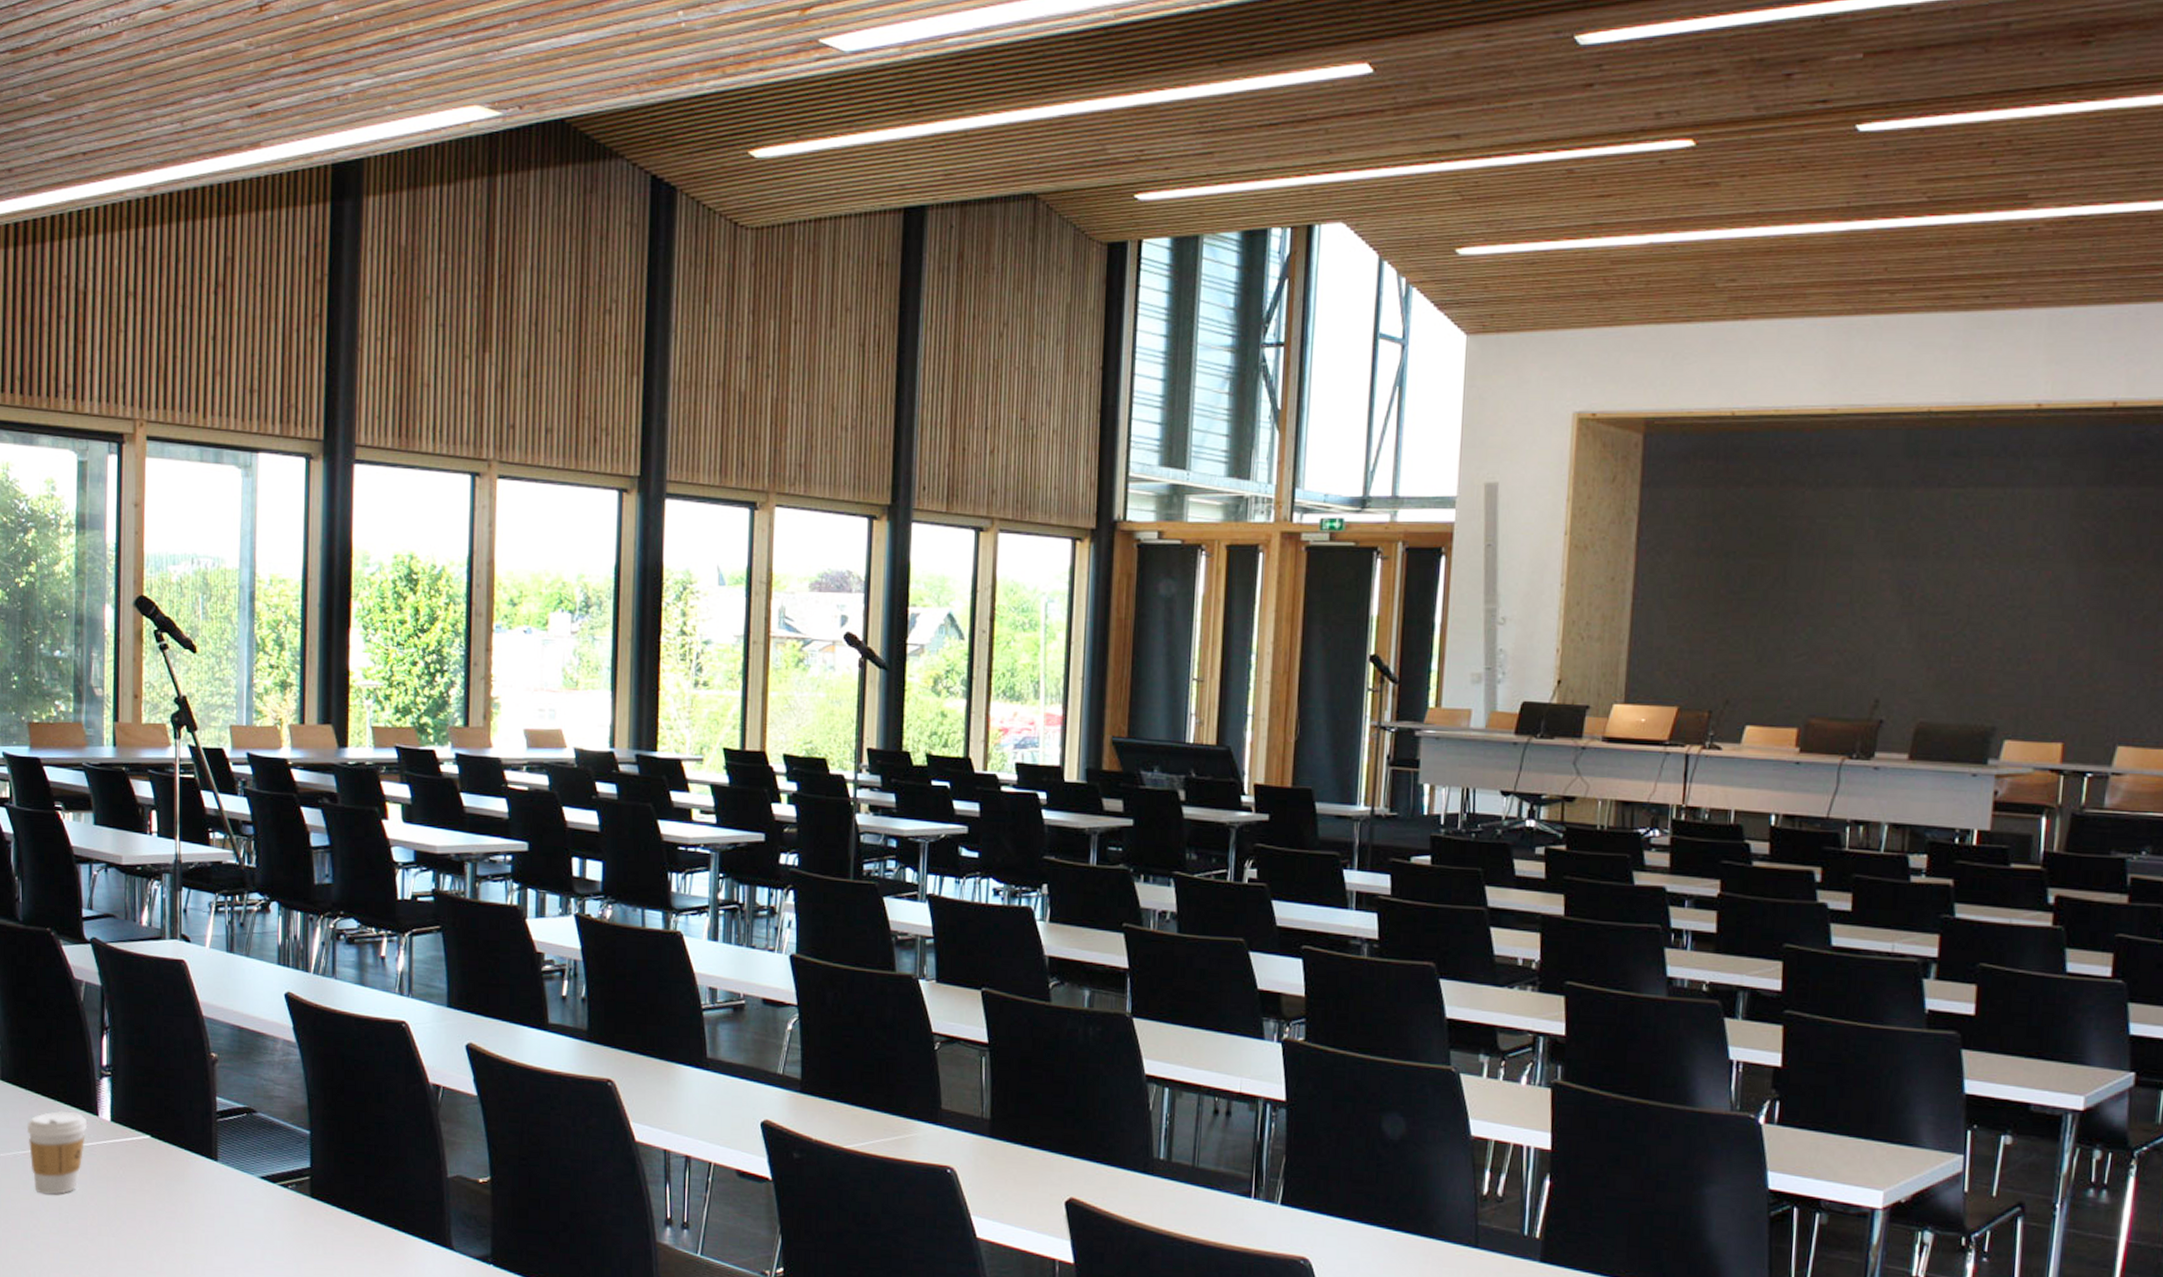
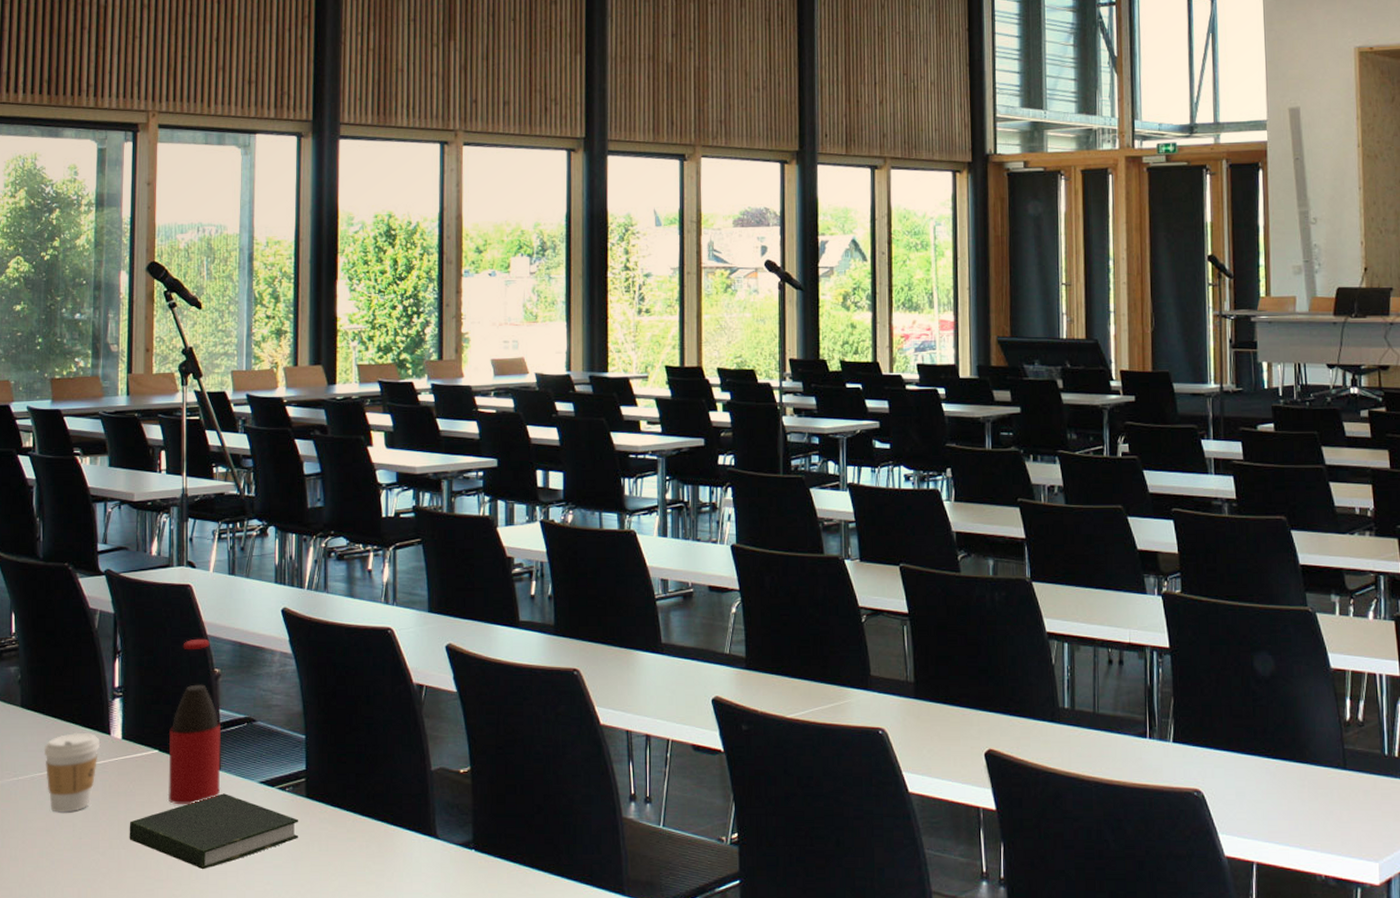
book: none [119,1186,303,1265] -> present [129,793,299,870]
bottle: none [160,1019,219,1196] -> present [167,638,222,805]

